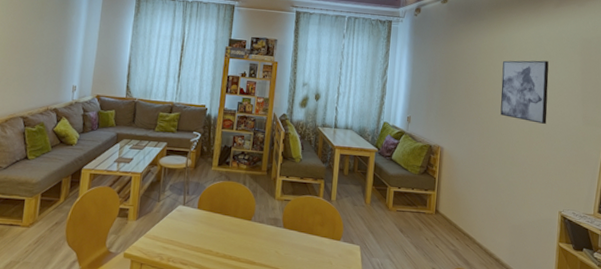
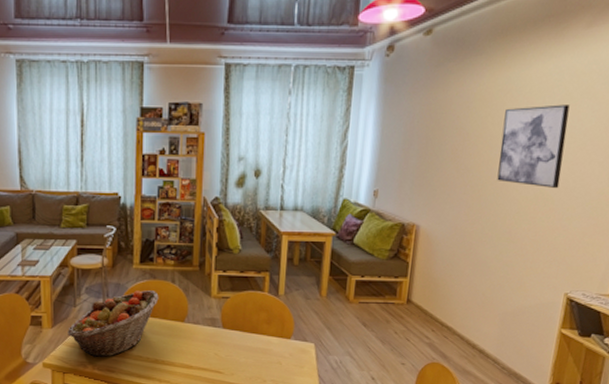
fruit basket: none [149,190,232,251] -> present [68,290,159,358]

